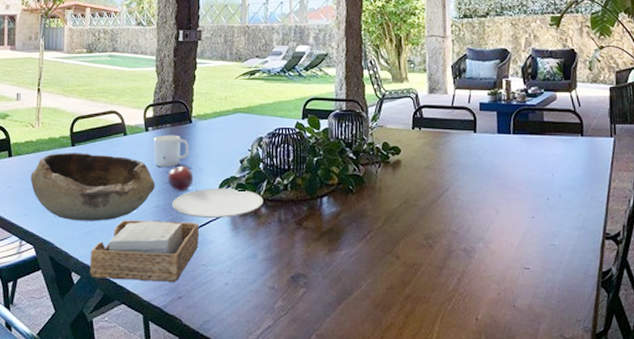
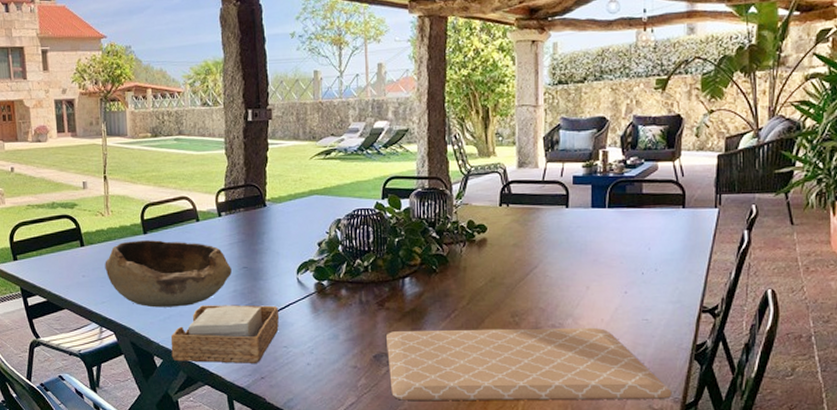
mug: present [153,135,189,167] -> none [227,219,265,252]
fruit: present [167,165,194,191] -> none [244,250,271,276]
plate: present [172,187,263,218] -> none [250,271,344,301]
placemat: none [304,251,582,328] -> present [387,327,672,401]

